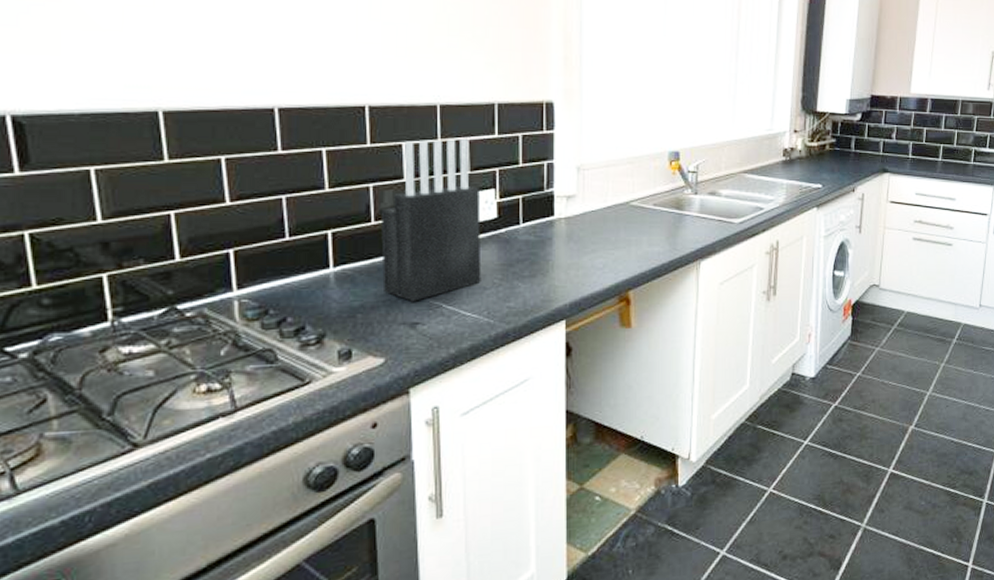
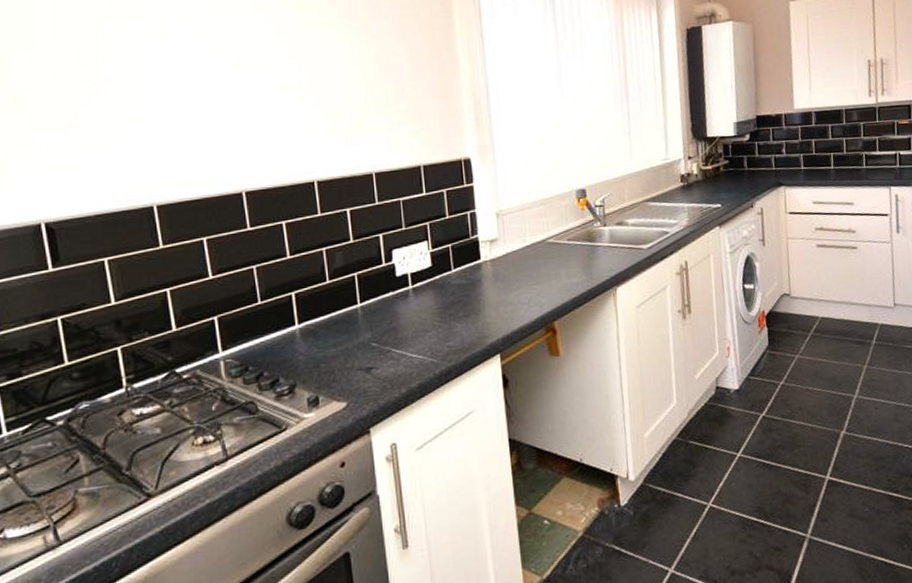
knife block: present [380,138,482,302] -> none [333,199,423,349]

